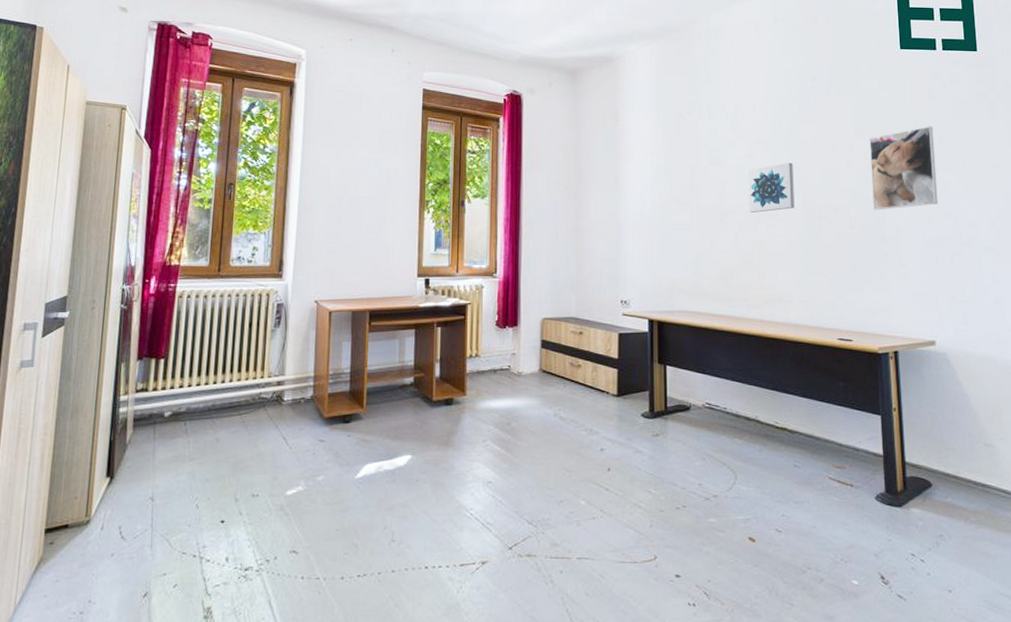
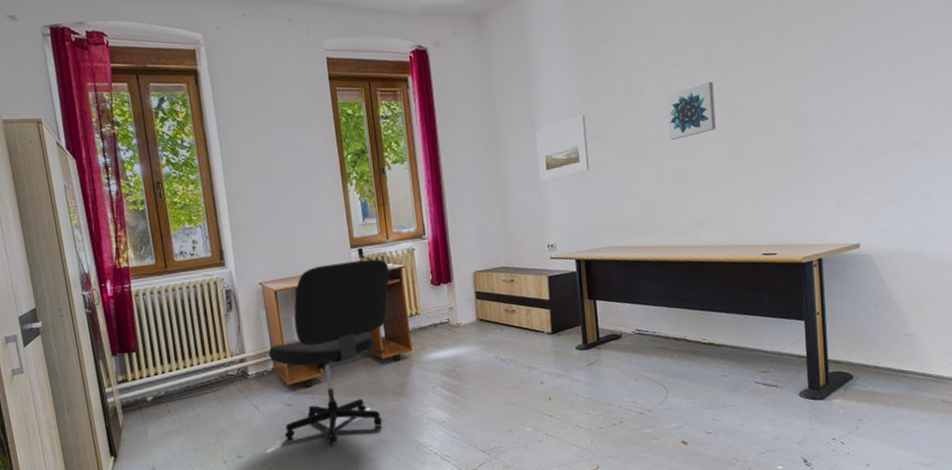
office chair: none [310,290,455,494] -> present [268,258,390,445]
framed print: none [619,177,669,235] -> present [536,115,589,181]
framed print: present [869,126,938,210] -> none [794,19,867,120]

